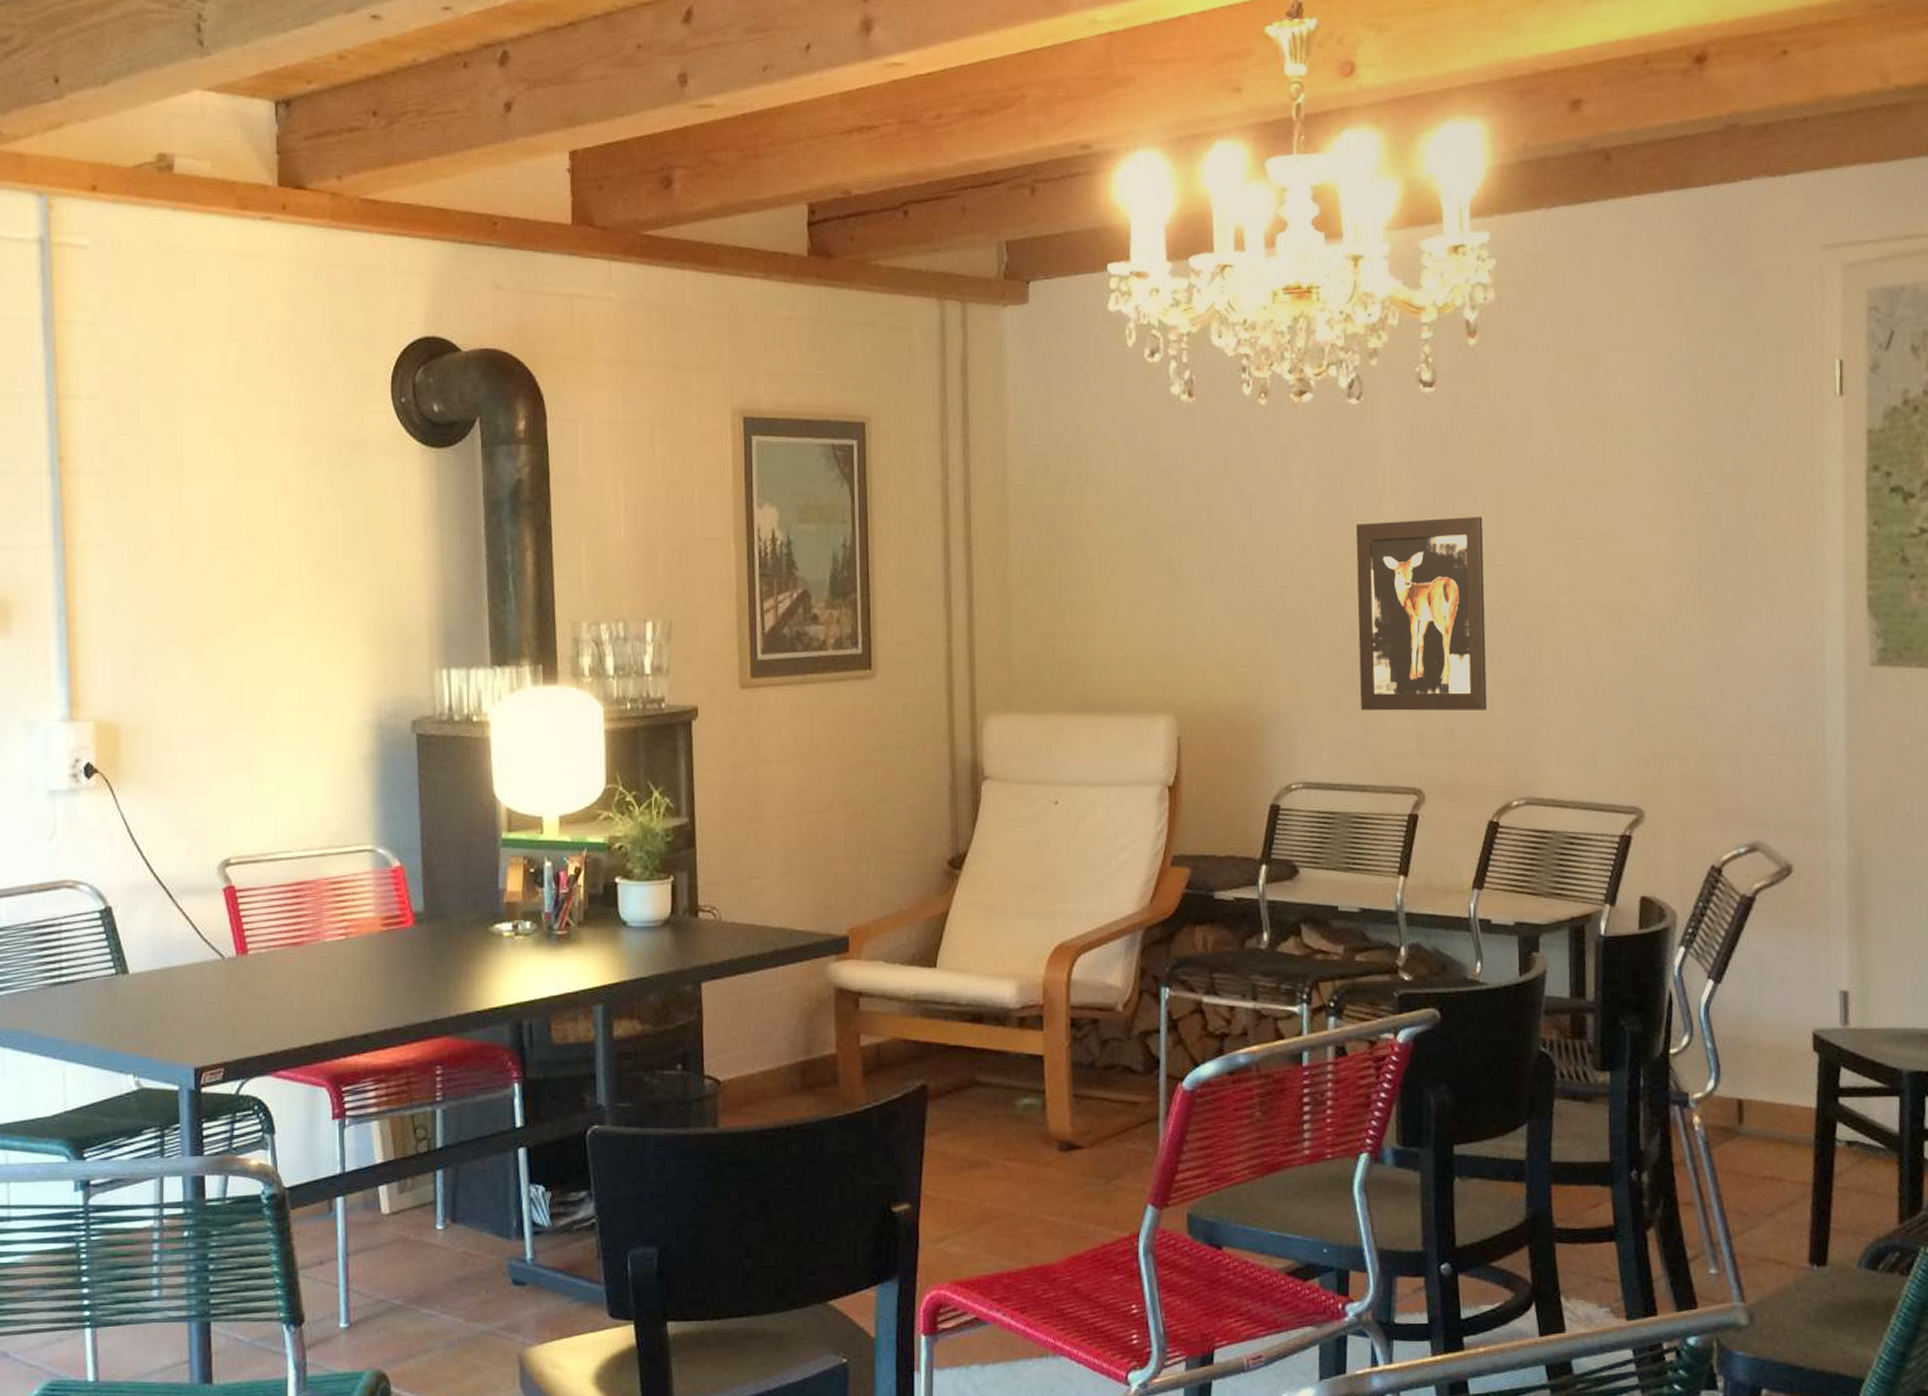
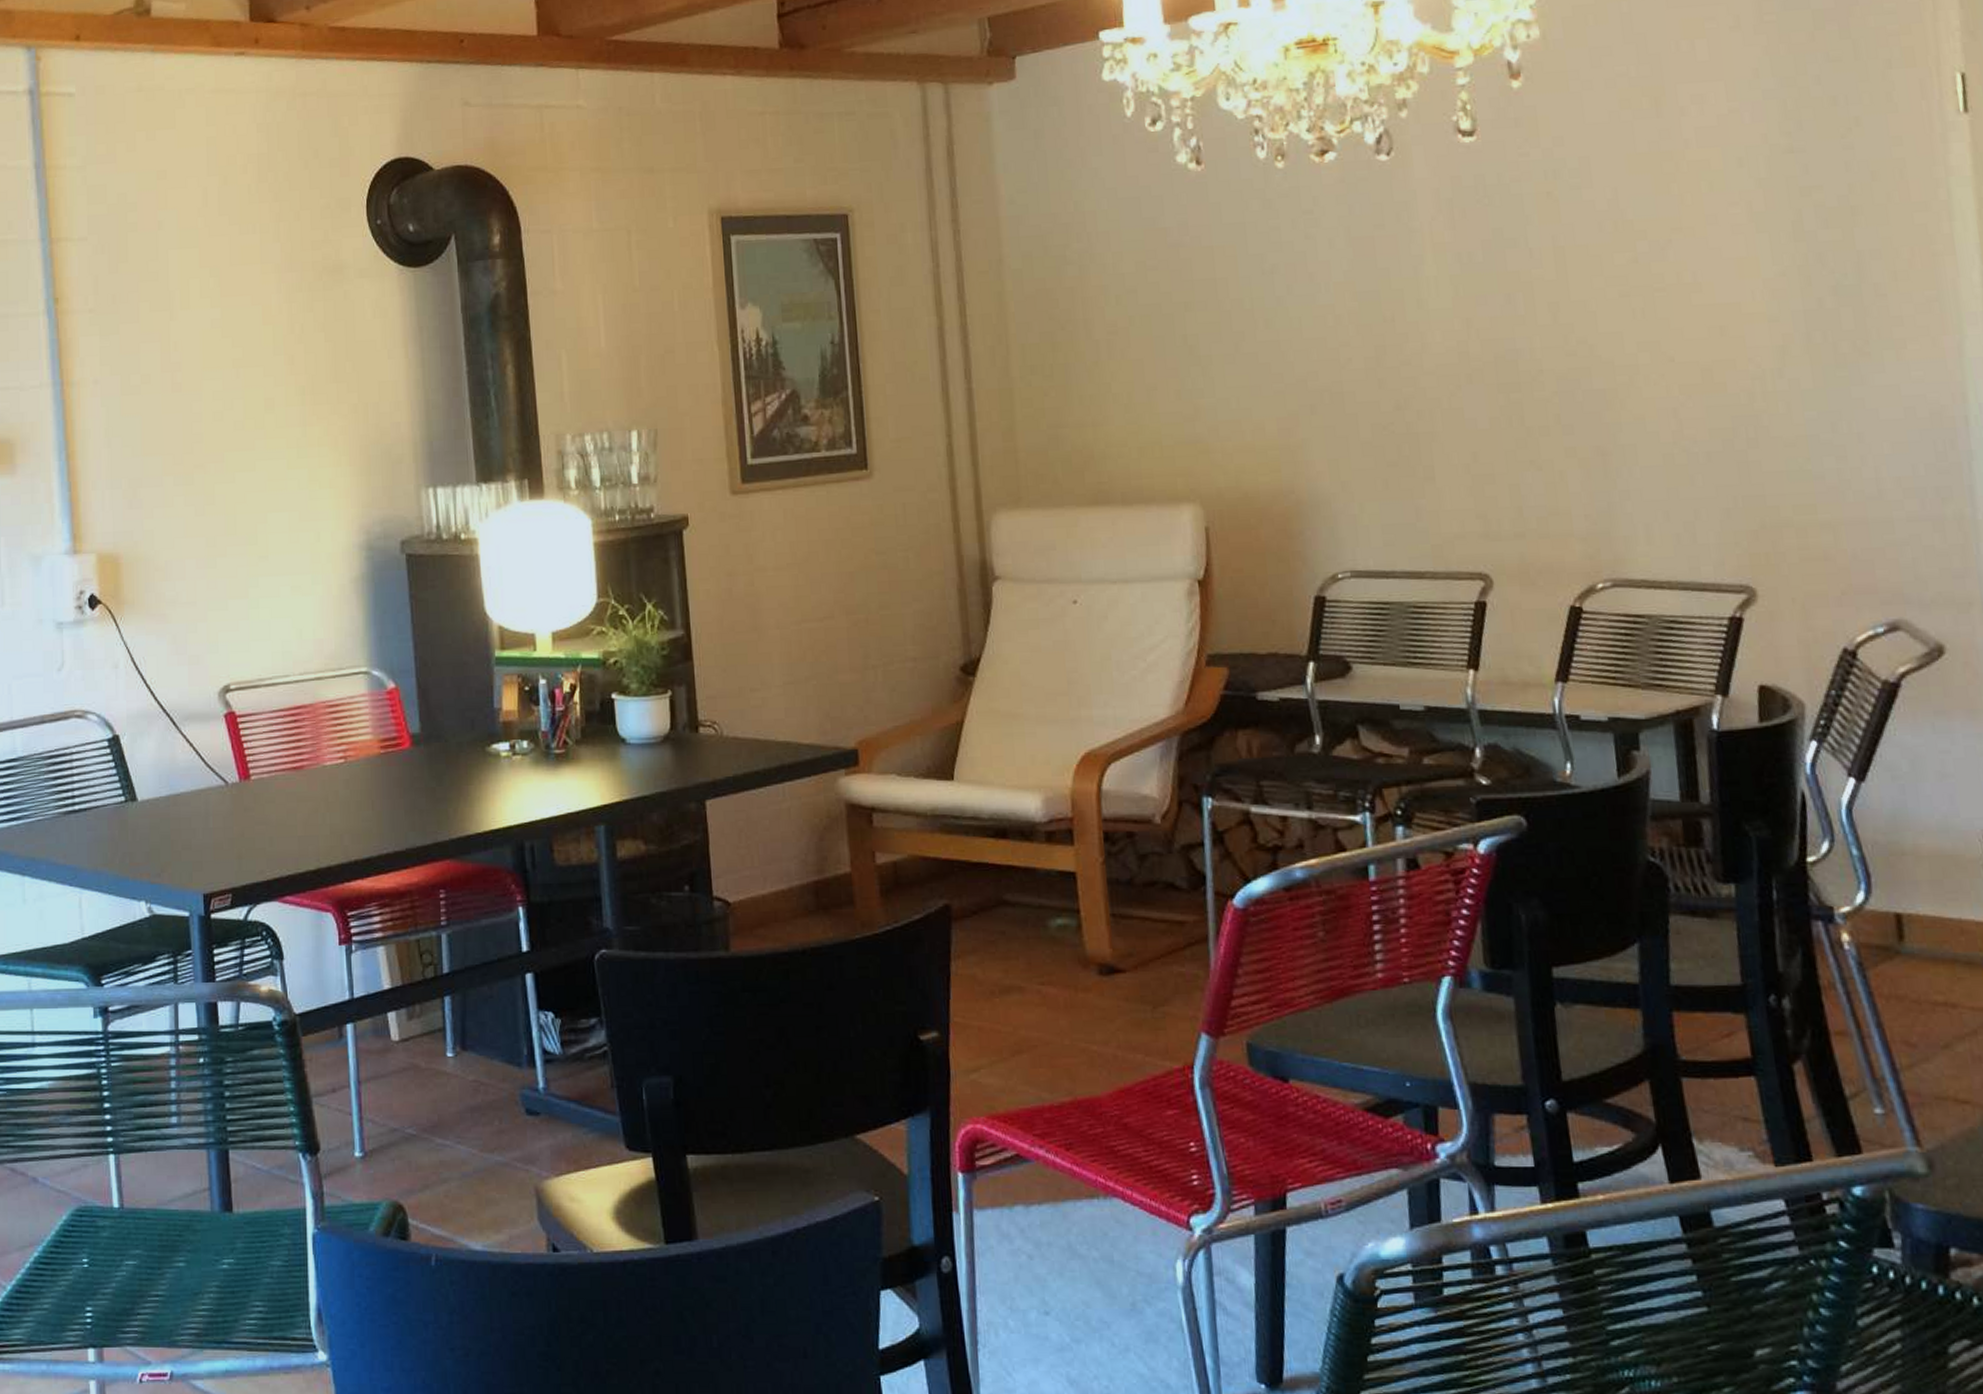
wall art: present [1356,516,1488,711] -> none [1394,272,1560,491]

